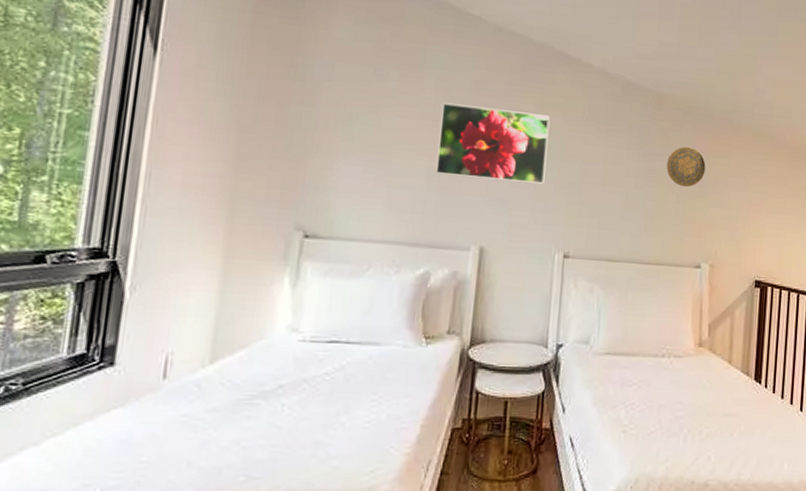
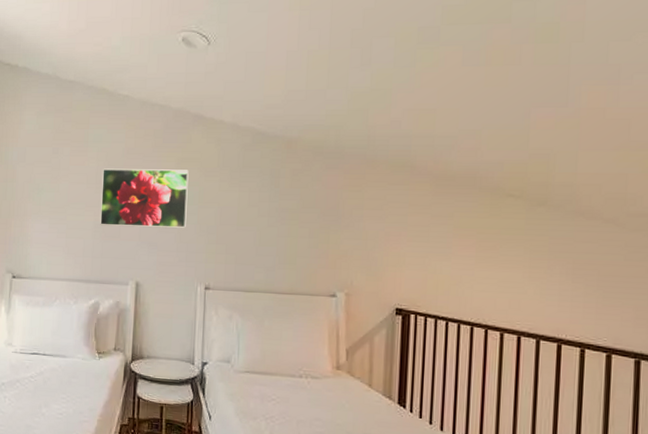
decorative plate: present [666,146,706,188] -> none [298,184,338,223]

